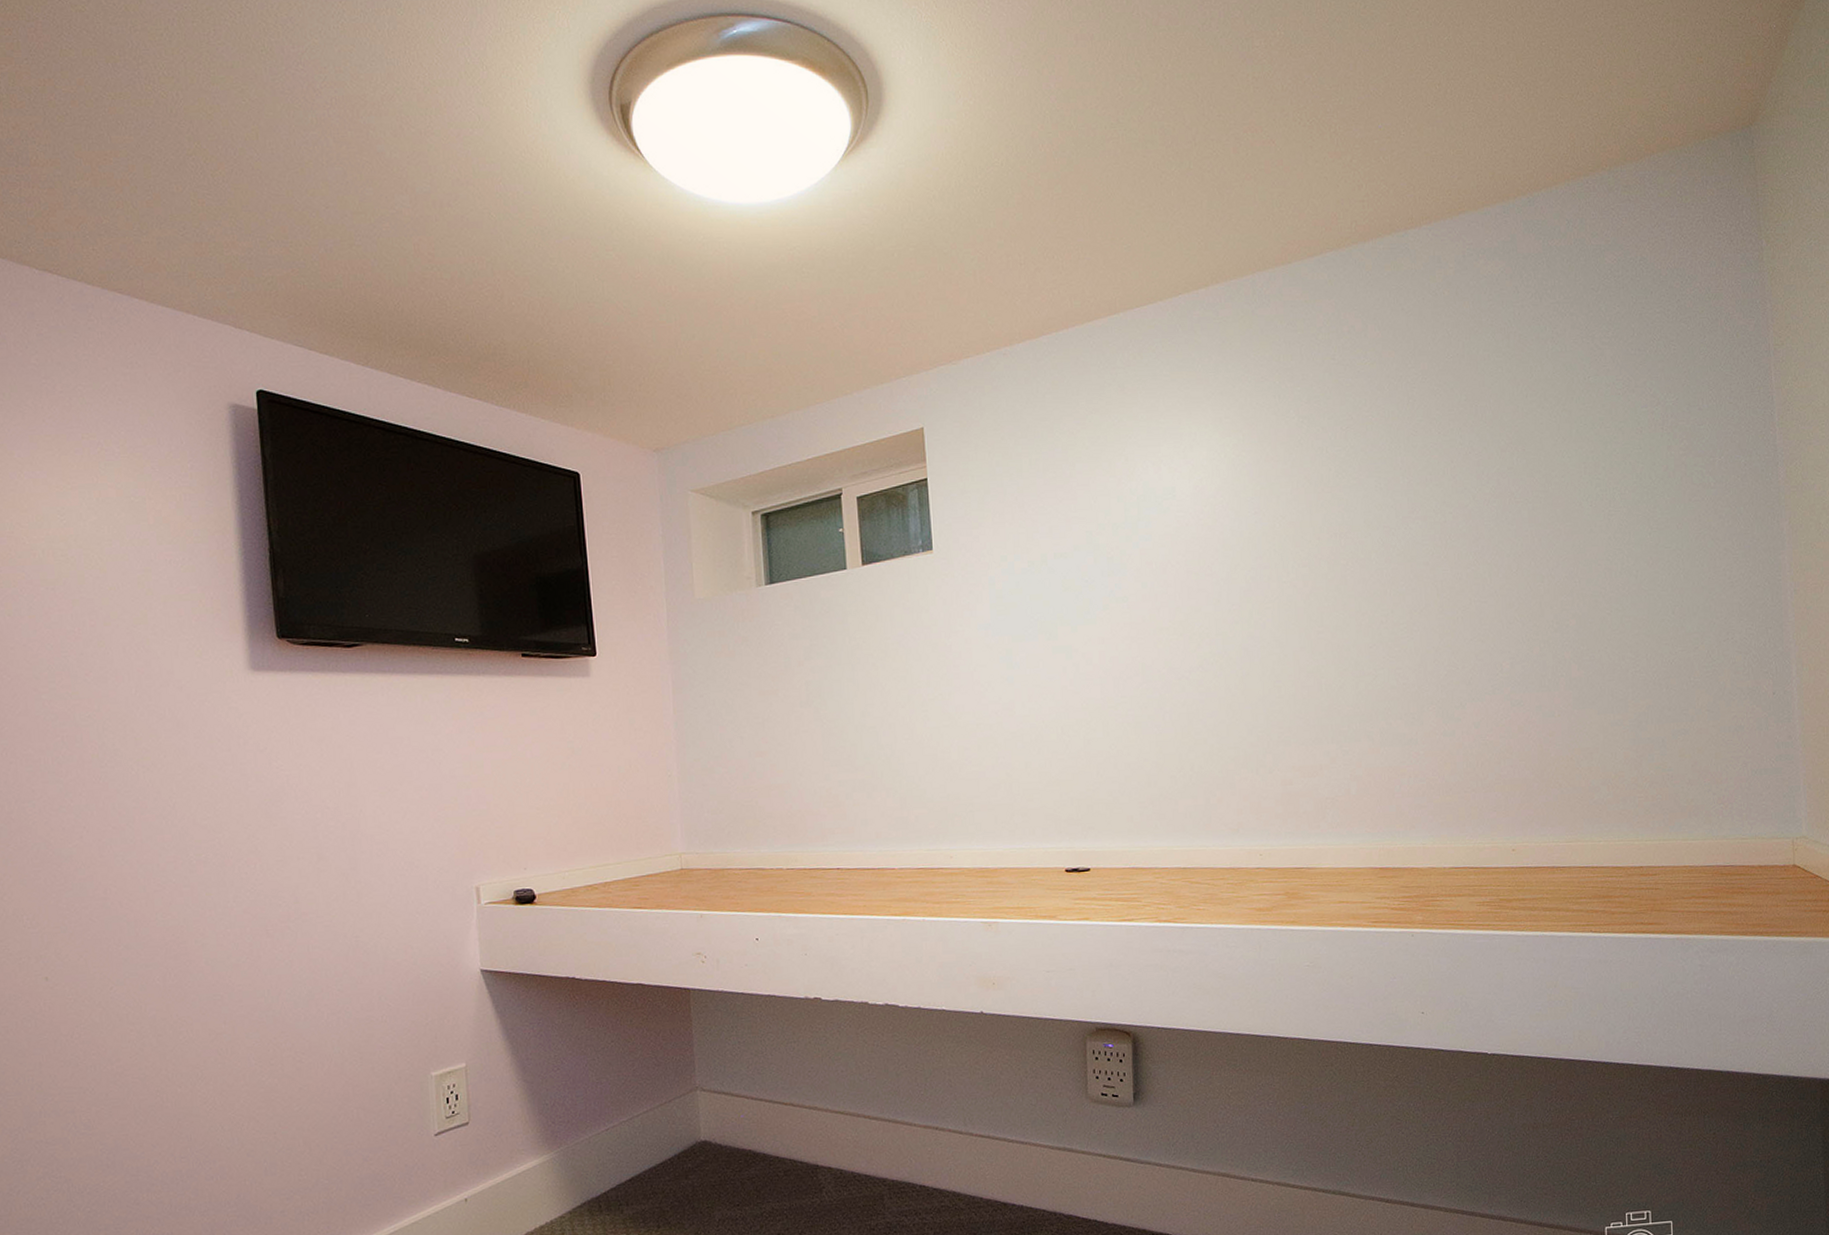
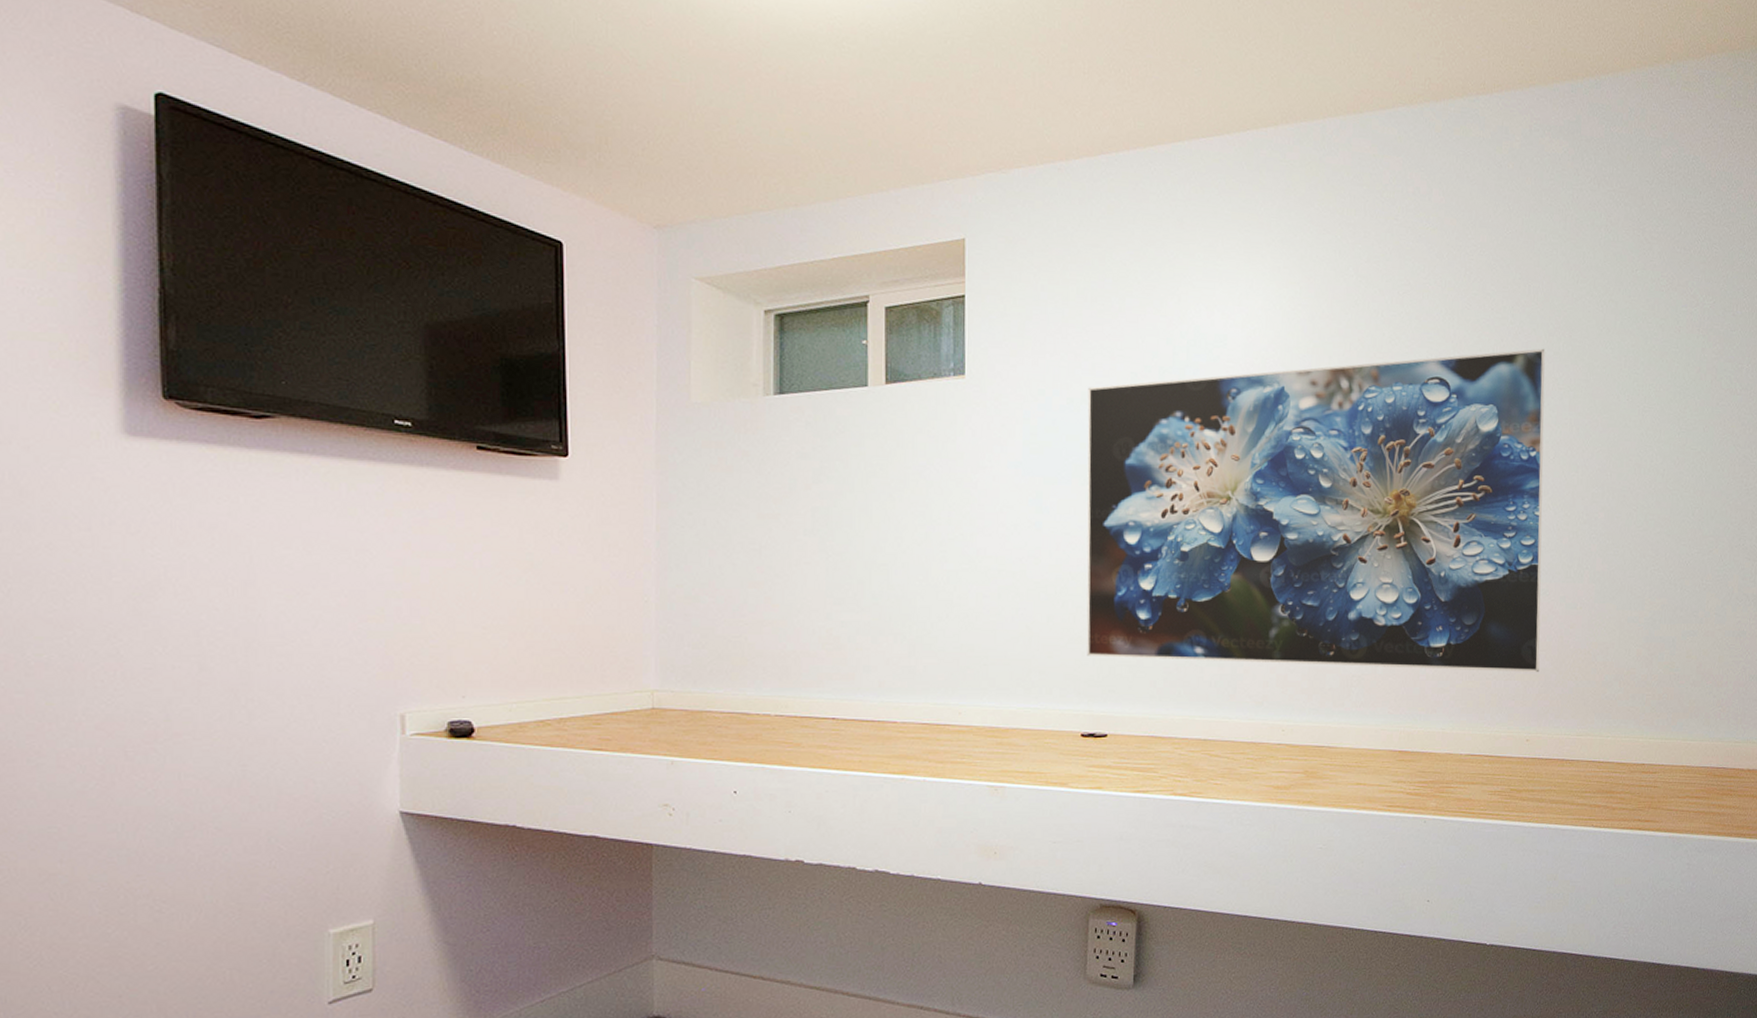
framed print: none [1047,465,1520,797] -> present [1086,348,1545,673]

